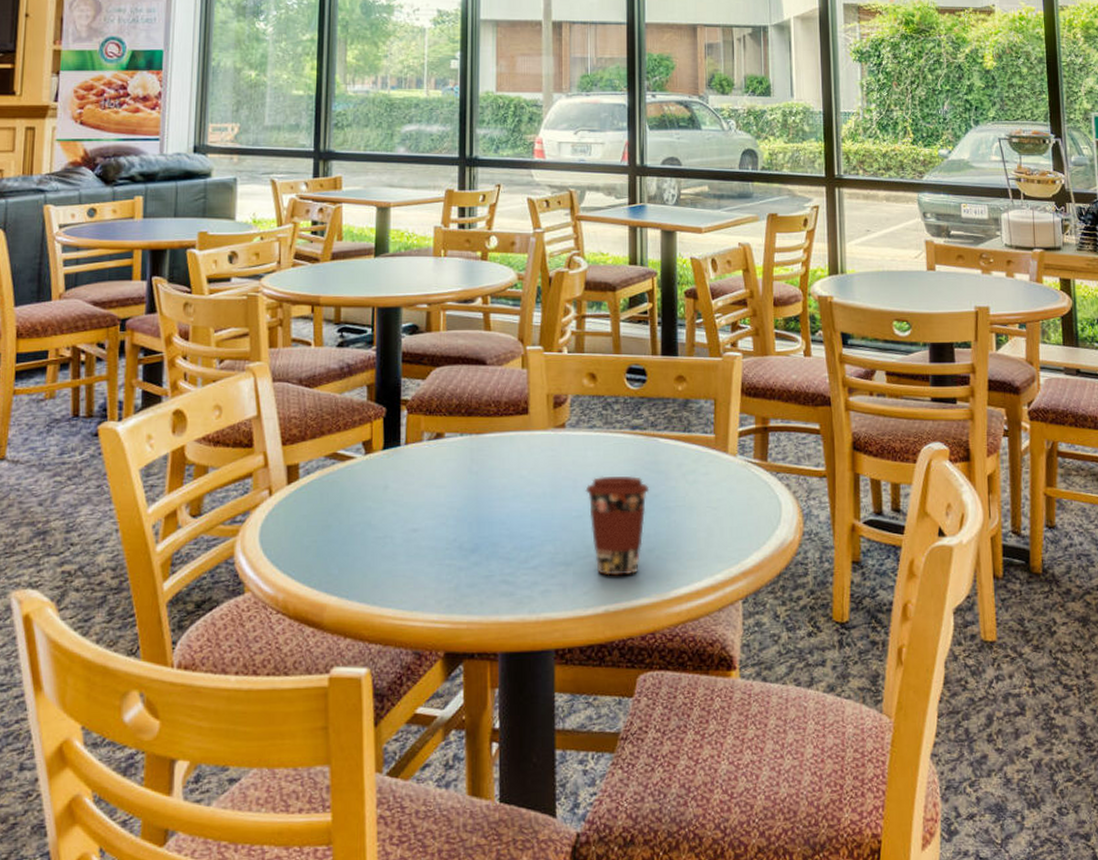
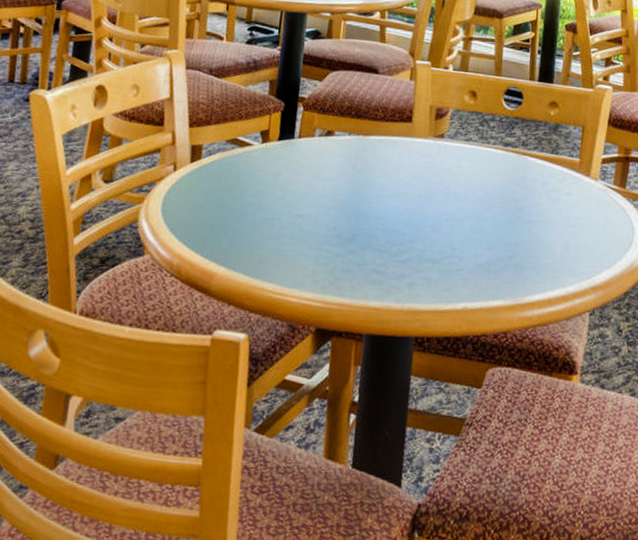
coffee cup: present [585,476,650,576] -> none [456,185,515,278]

